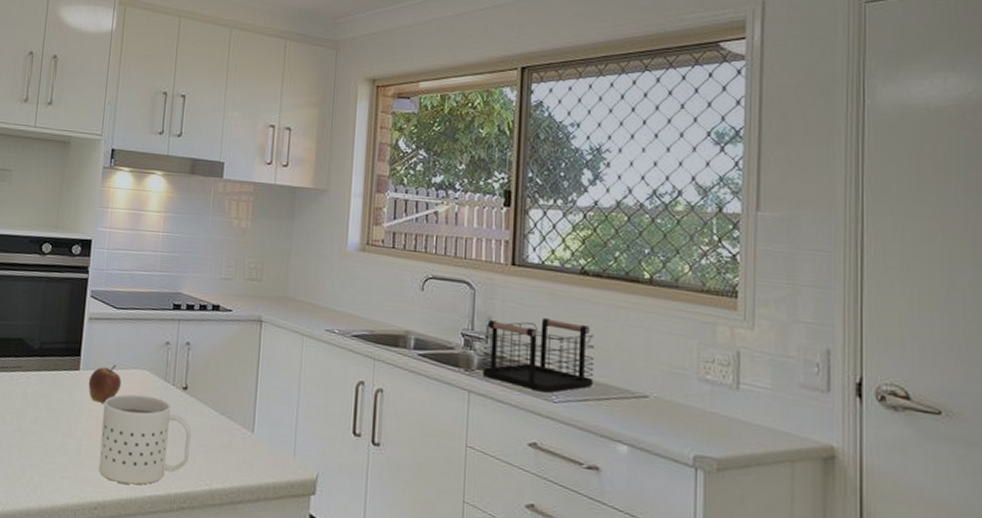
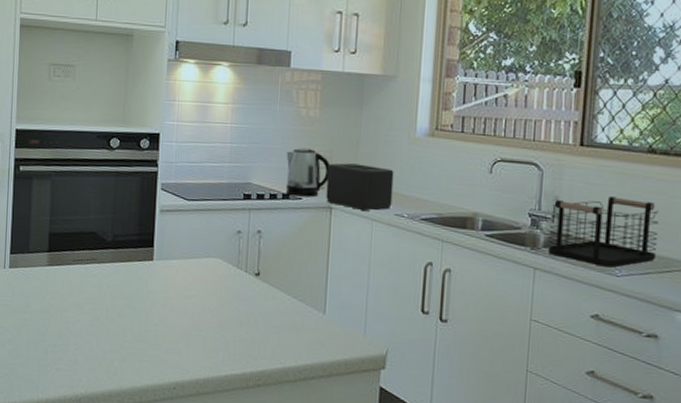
fruit: present [88,364,121,403] -> none [162,254,195,291]
mug: present [98,394,191,485] -> none [175,281,264,366]
kettle: none [215,258,260,310] -> present [285,147,329,198]
toaster: none [256,275,325,326] -> present [326,163,394,212]

